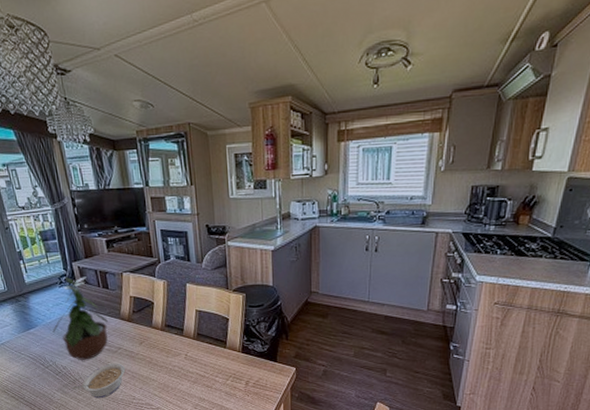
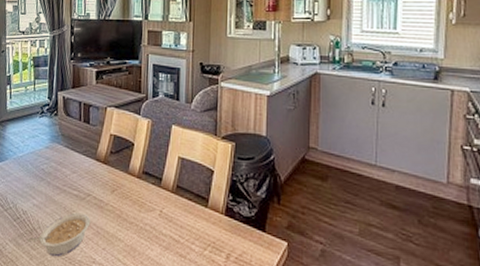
potted plant: present [52,277,108,360] -> none [21,107,82,206]

